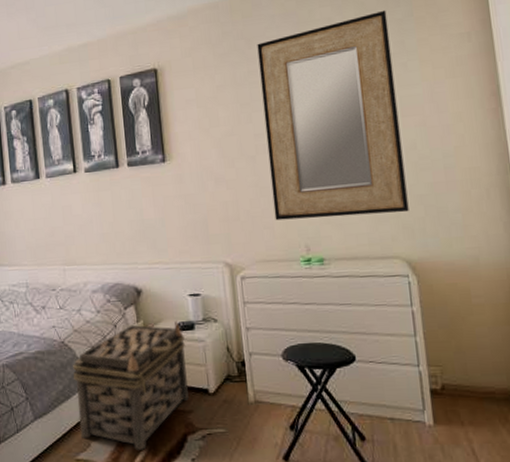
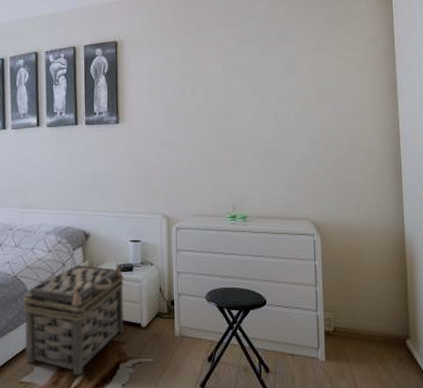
home mirror: present [257,10,409,221] -> none [204,11,318,182]

